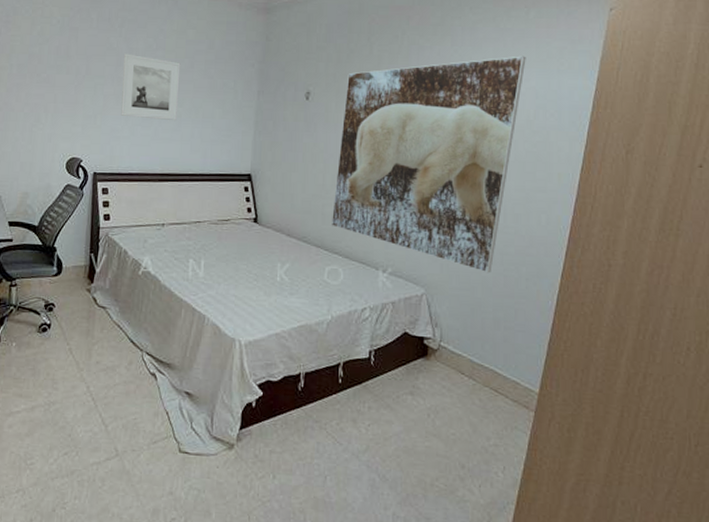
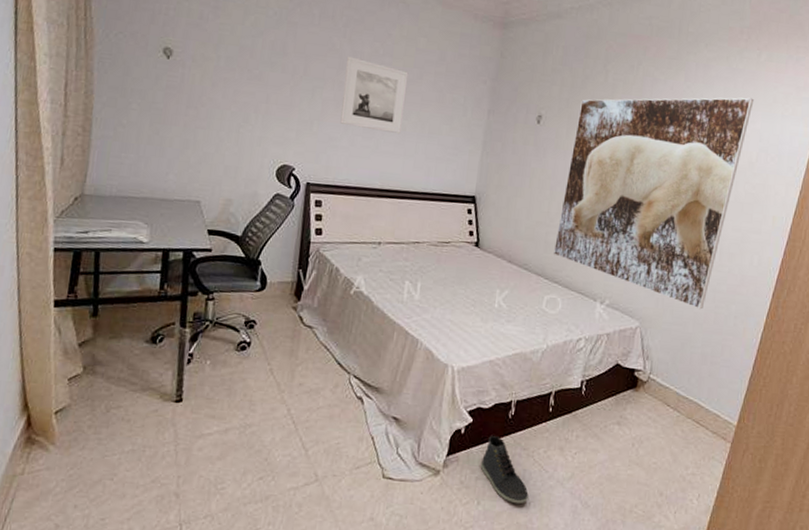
sneaker: none [273,409,324,478] -> present [480,436,529,505]

